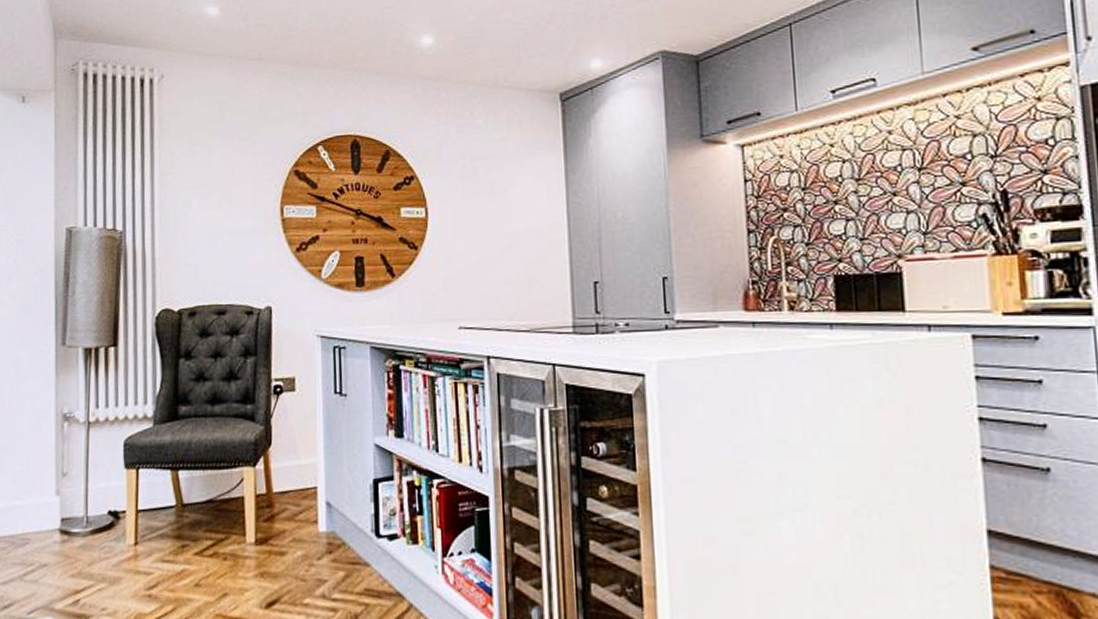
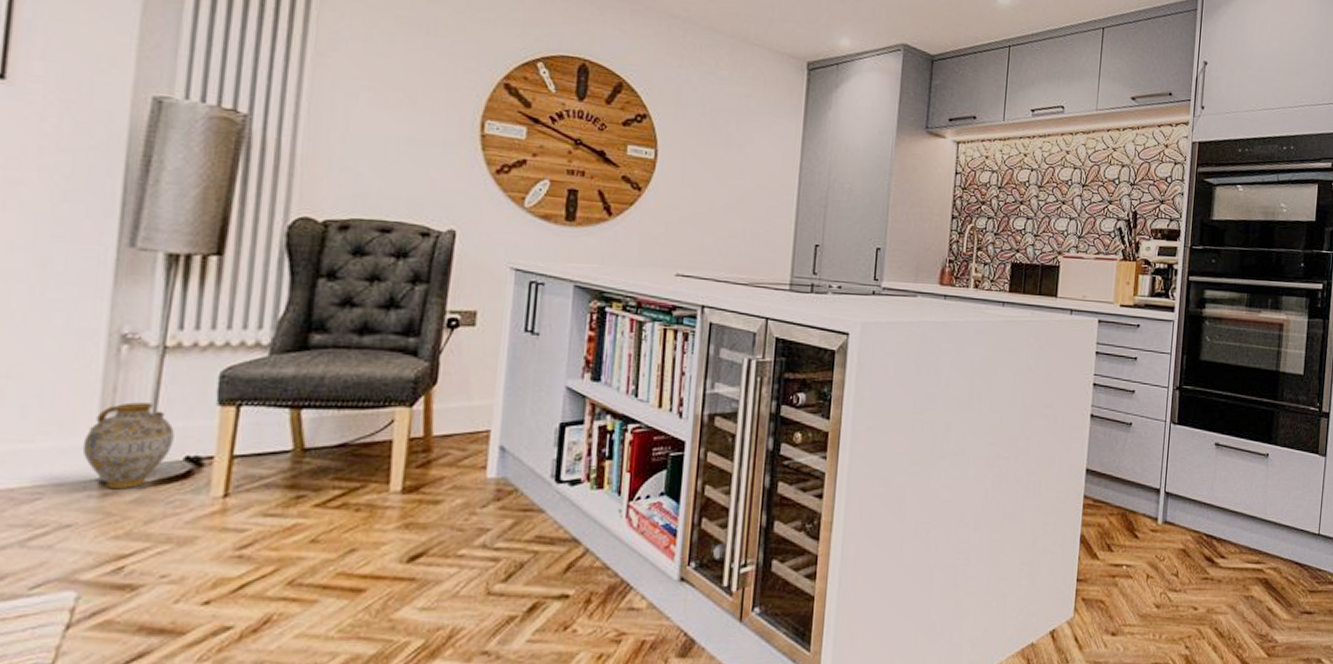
ceramic jug: none [48,467,100,537] -> present [82,402,174,490]

